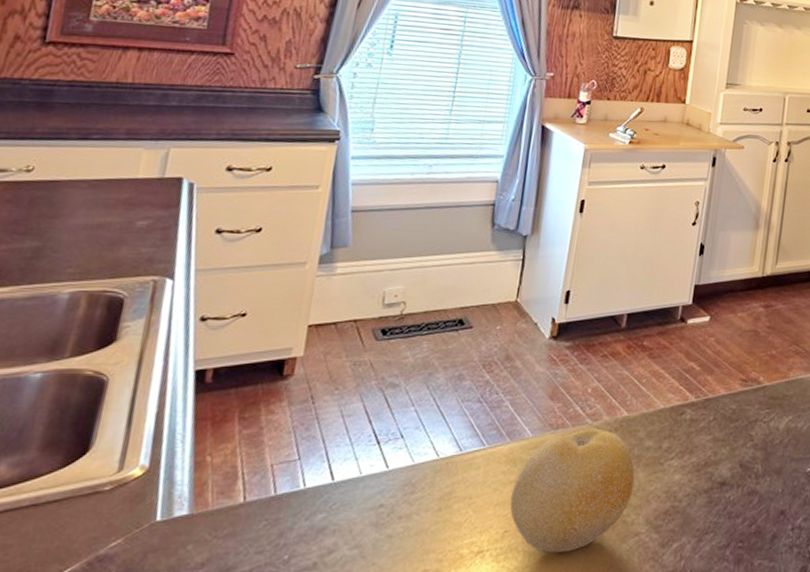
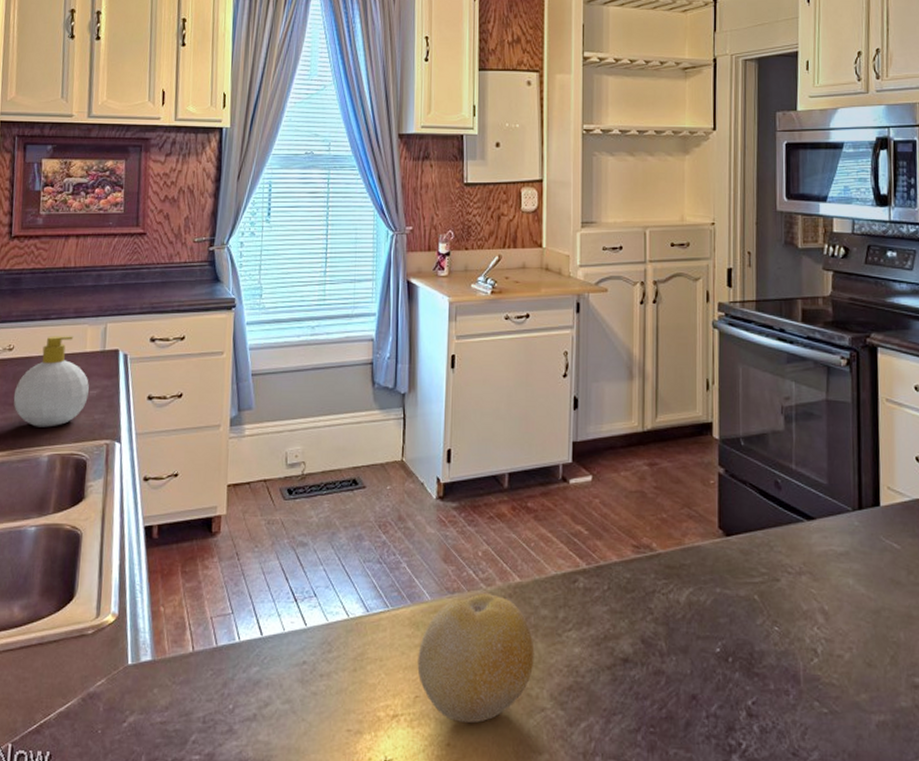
soap bottle: none [26,158,138,261] -> present [13,336,89,427]

